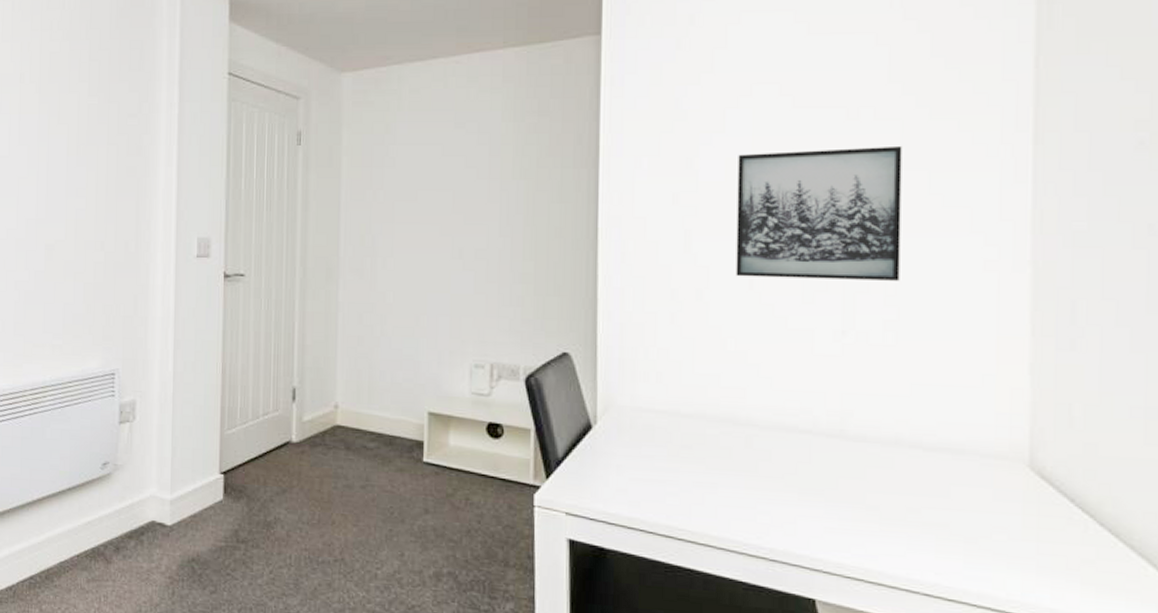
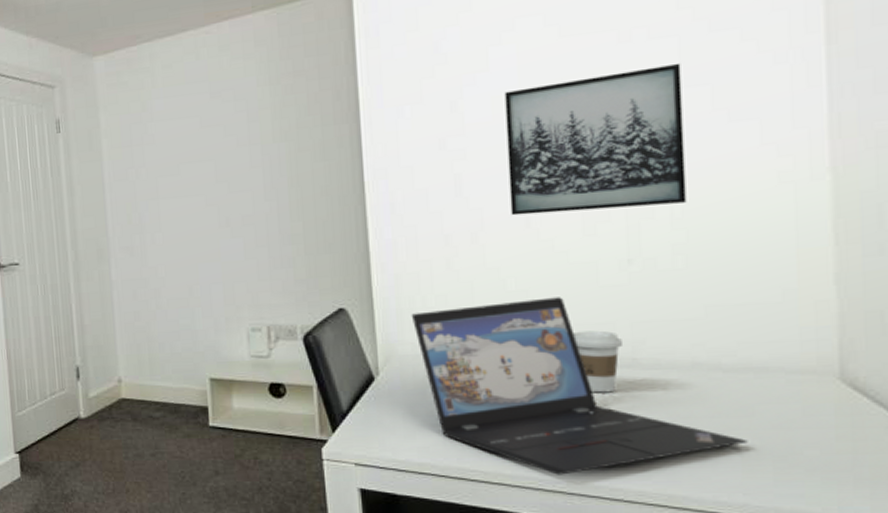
laptop: none [632,361,942,541] -> present [411,297,748,475]
coffee cup: none [786,397,831,462] -> present [573,330,622,393]

